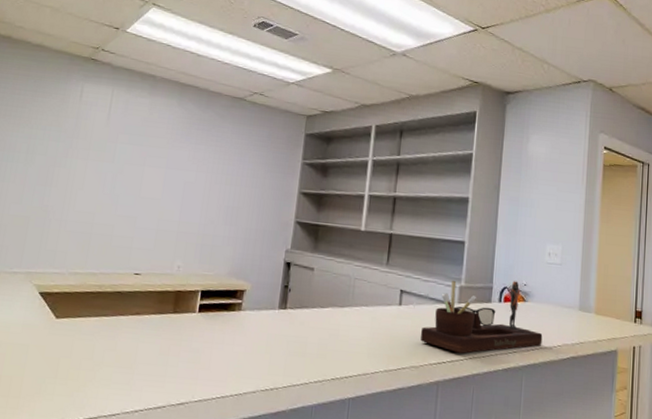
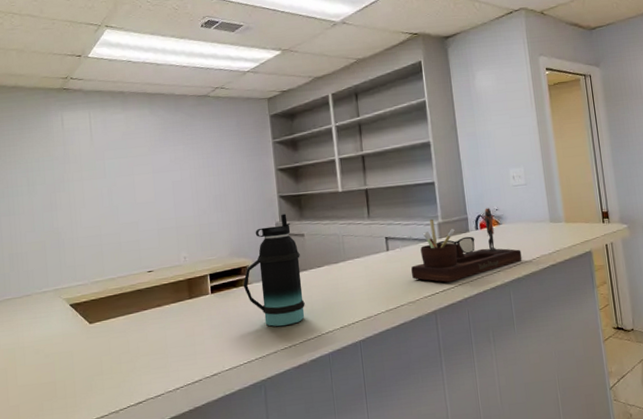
bottle: none [235,241,305,365] -> present [243,214,305,327]

